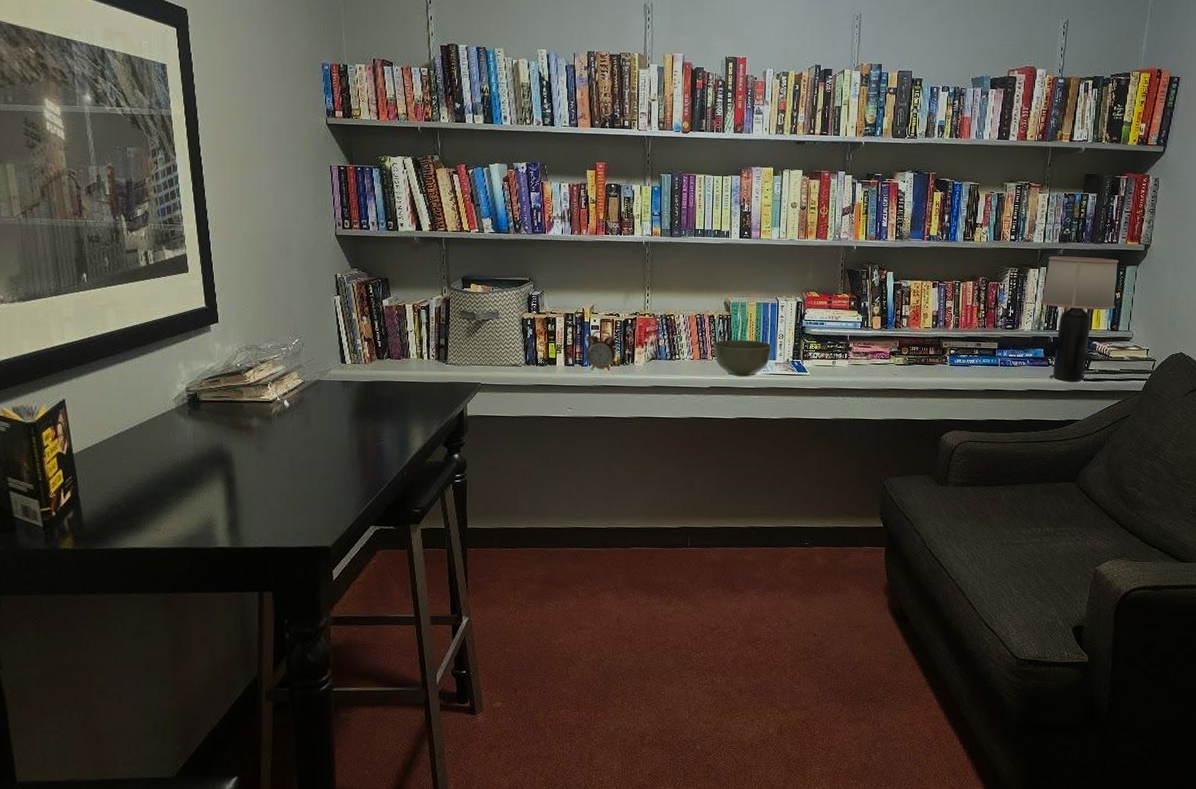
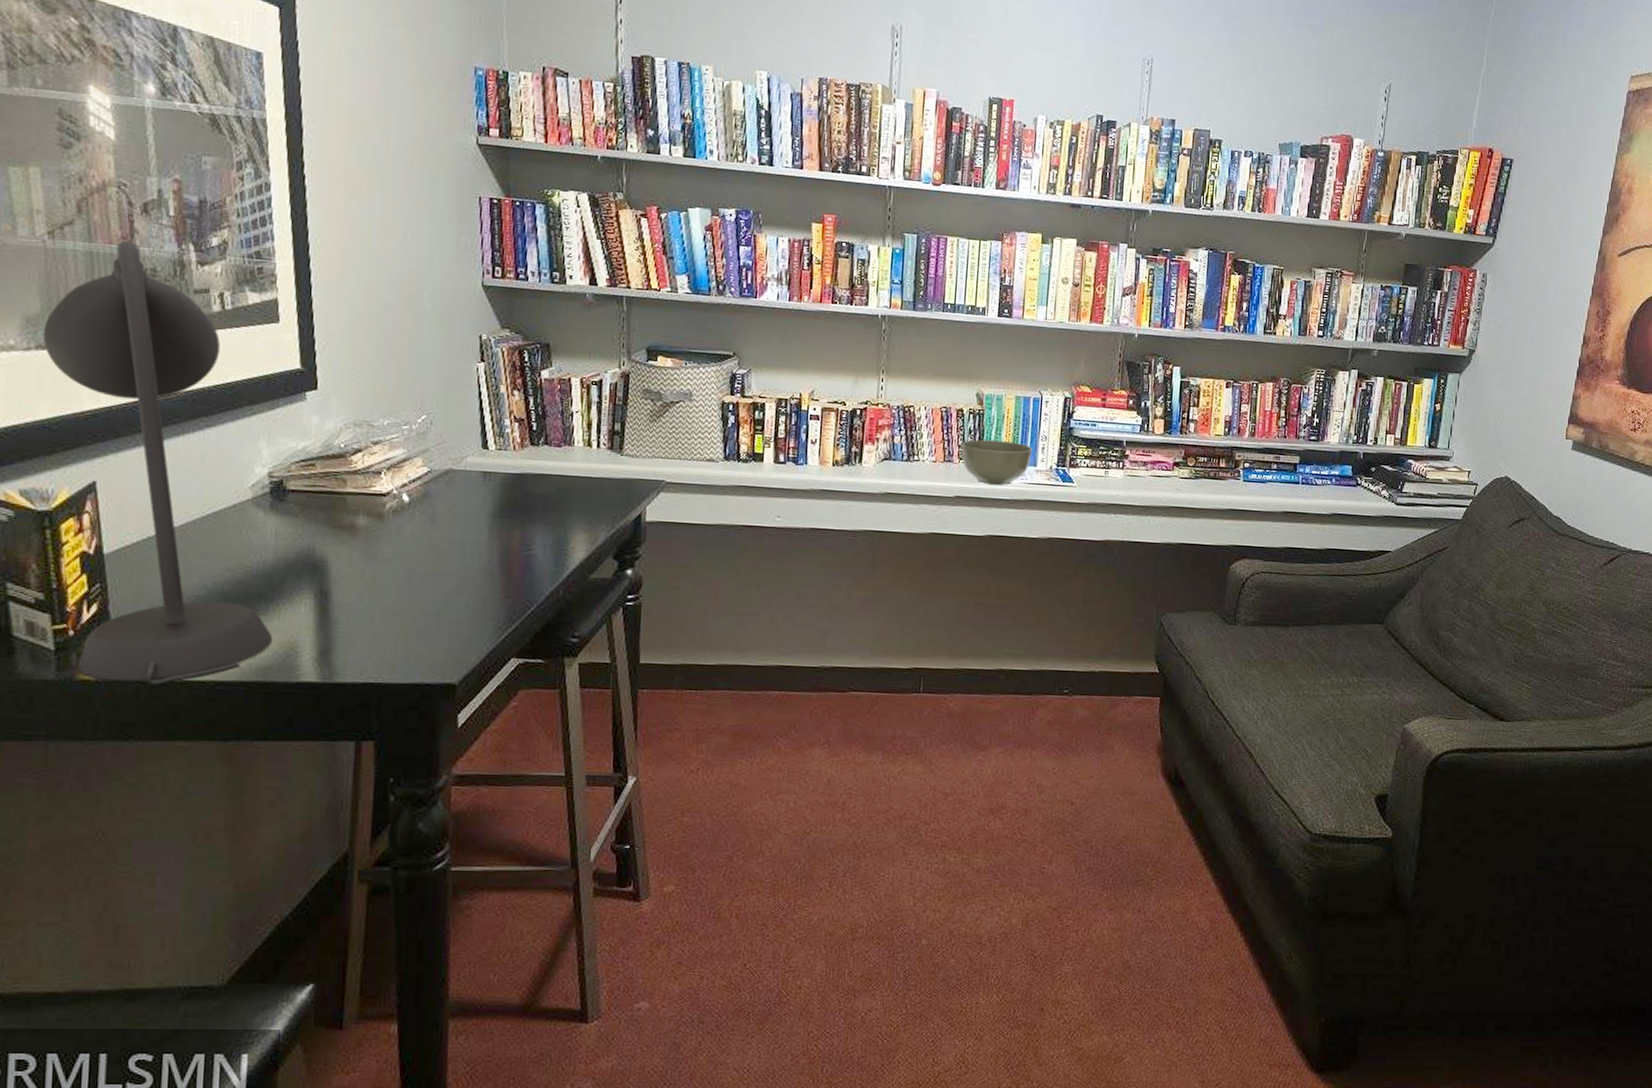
desk lamp: none [22,215,195,553] -> present [42,240,273,686]
alarm clock: present [586,331,616,371] -> none [802,422,840,472]
table lamp: present [1040,256,1119,382] -> none [1350,357,1439,507]

